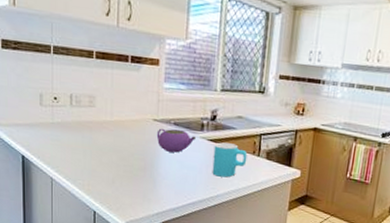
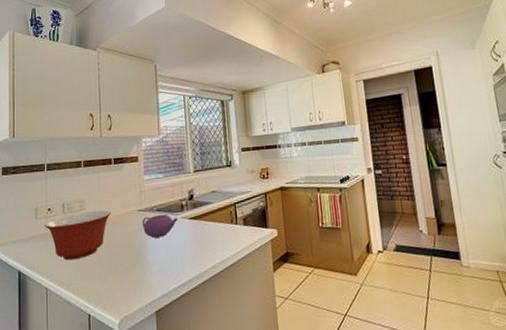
mixing bowl: none [50,109,125,156] -> present [45,210,112,261]
cup: present [212,142,248,178] -> none [195,217,227,252]

